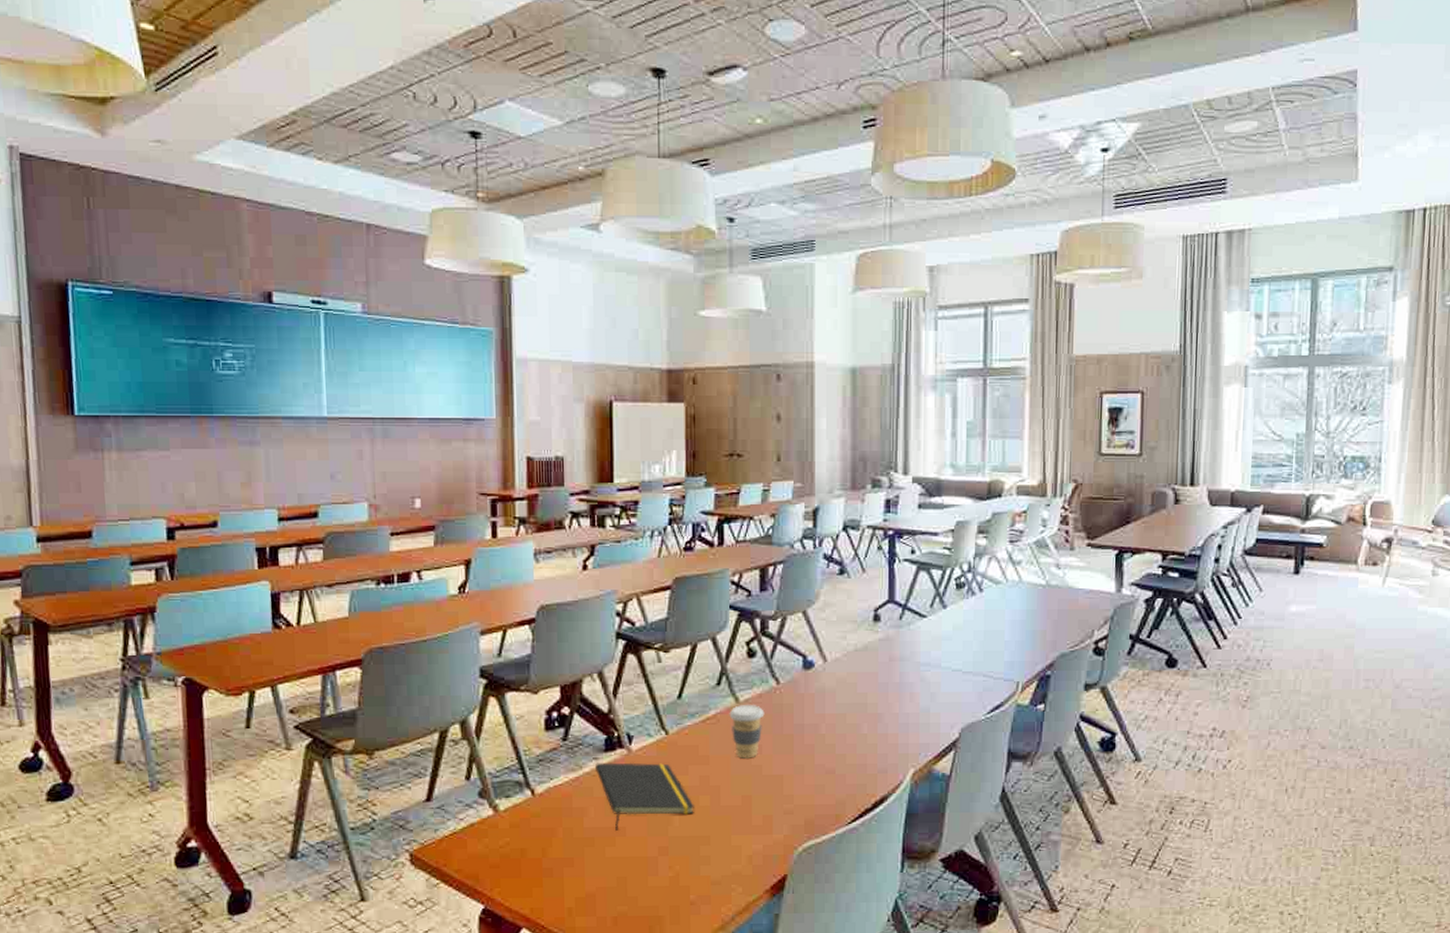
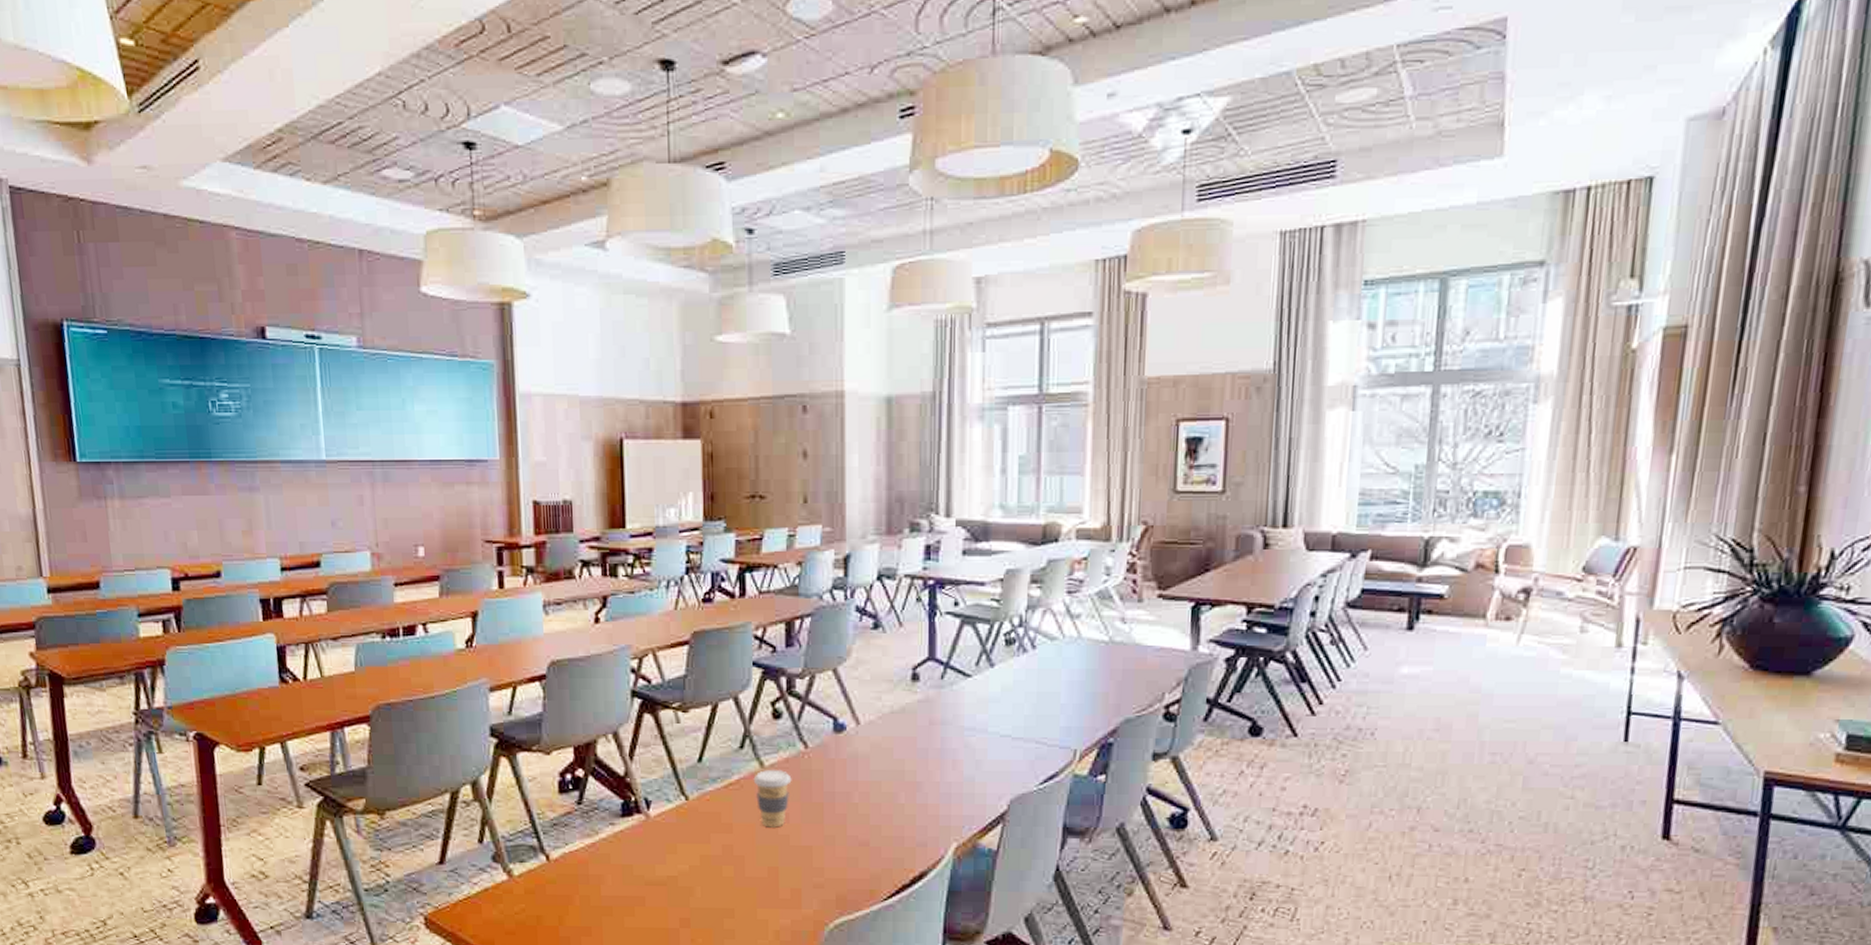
notepad: present [595,762,694,831] -> none [612,828,717,900]

